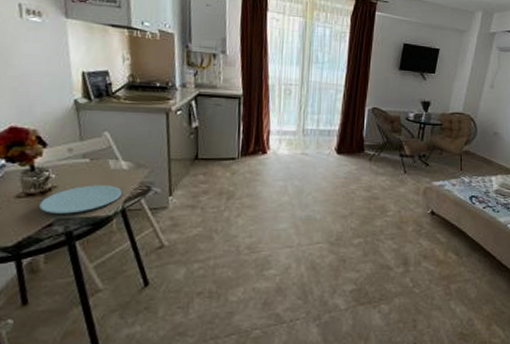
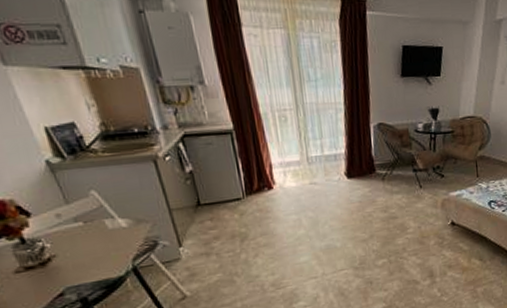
paper plate: present [39,185,122,214] -> none [43,245,128,284]

